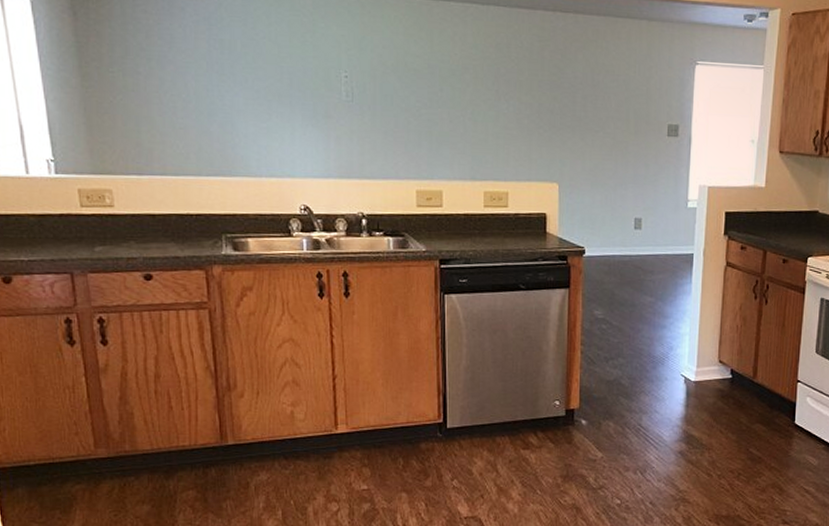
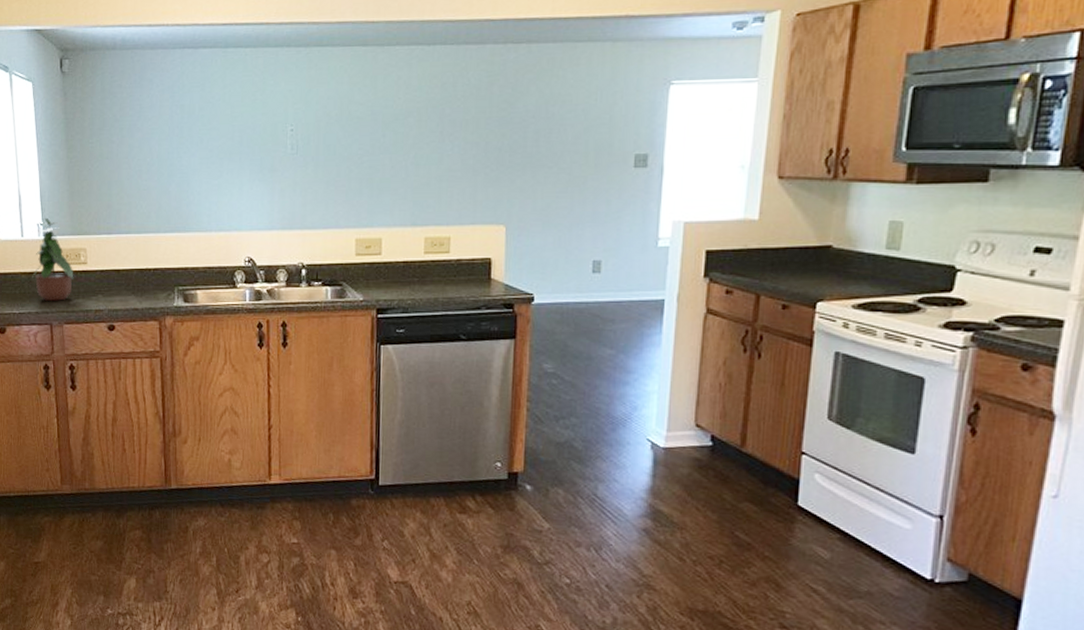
potted plant: none [43,152,98,247] -> present [32,217,74,301]

